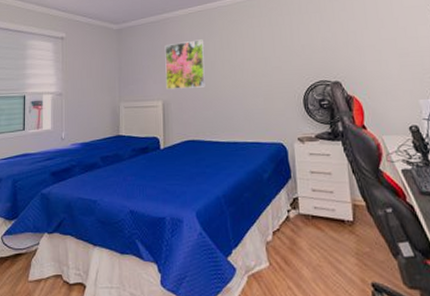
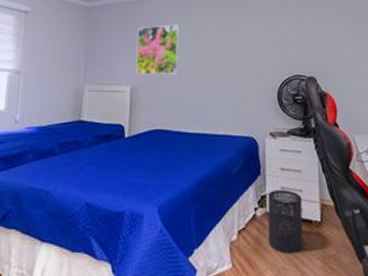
trash can: none [300,192,337,252] -> present [267,190,303,254]

